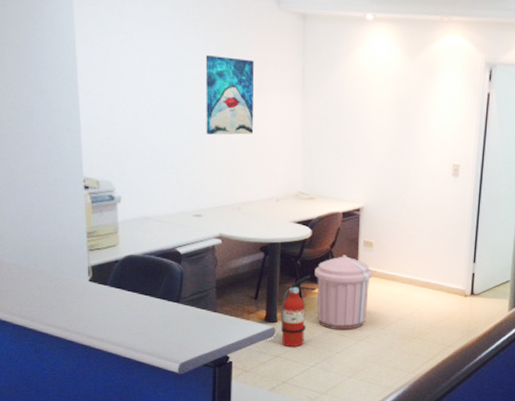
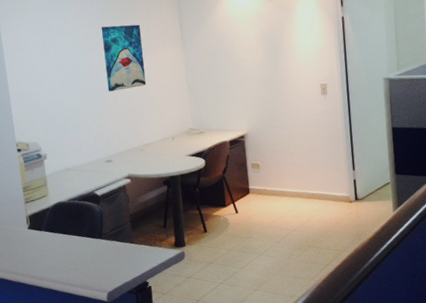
fire extinguisher: present [281,275,317,348] -> none [187,200,216,268]
trash can: present [315,255,373,330] -> none [212,178,264,247]

